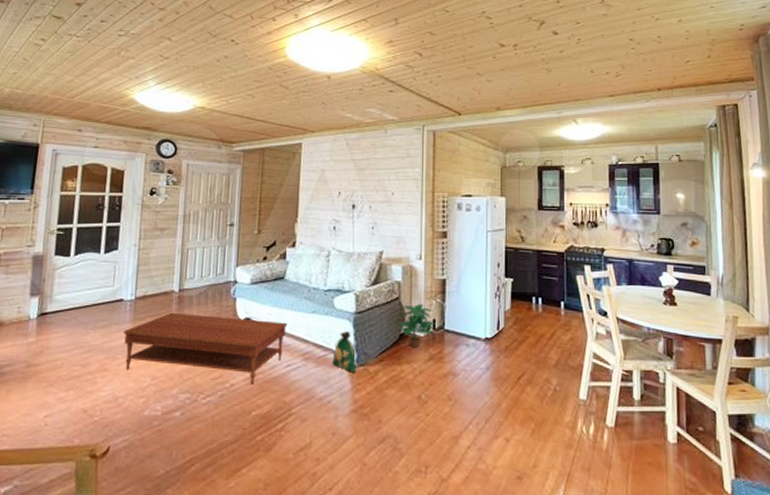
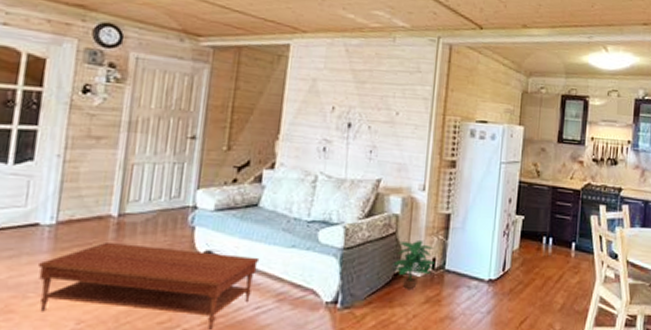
bag: present [332,331,357,373] -> none [312,269,341,316]

